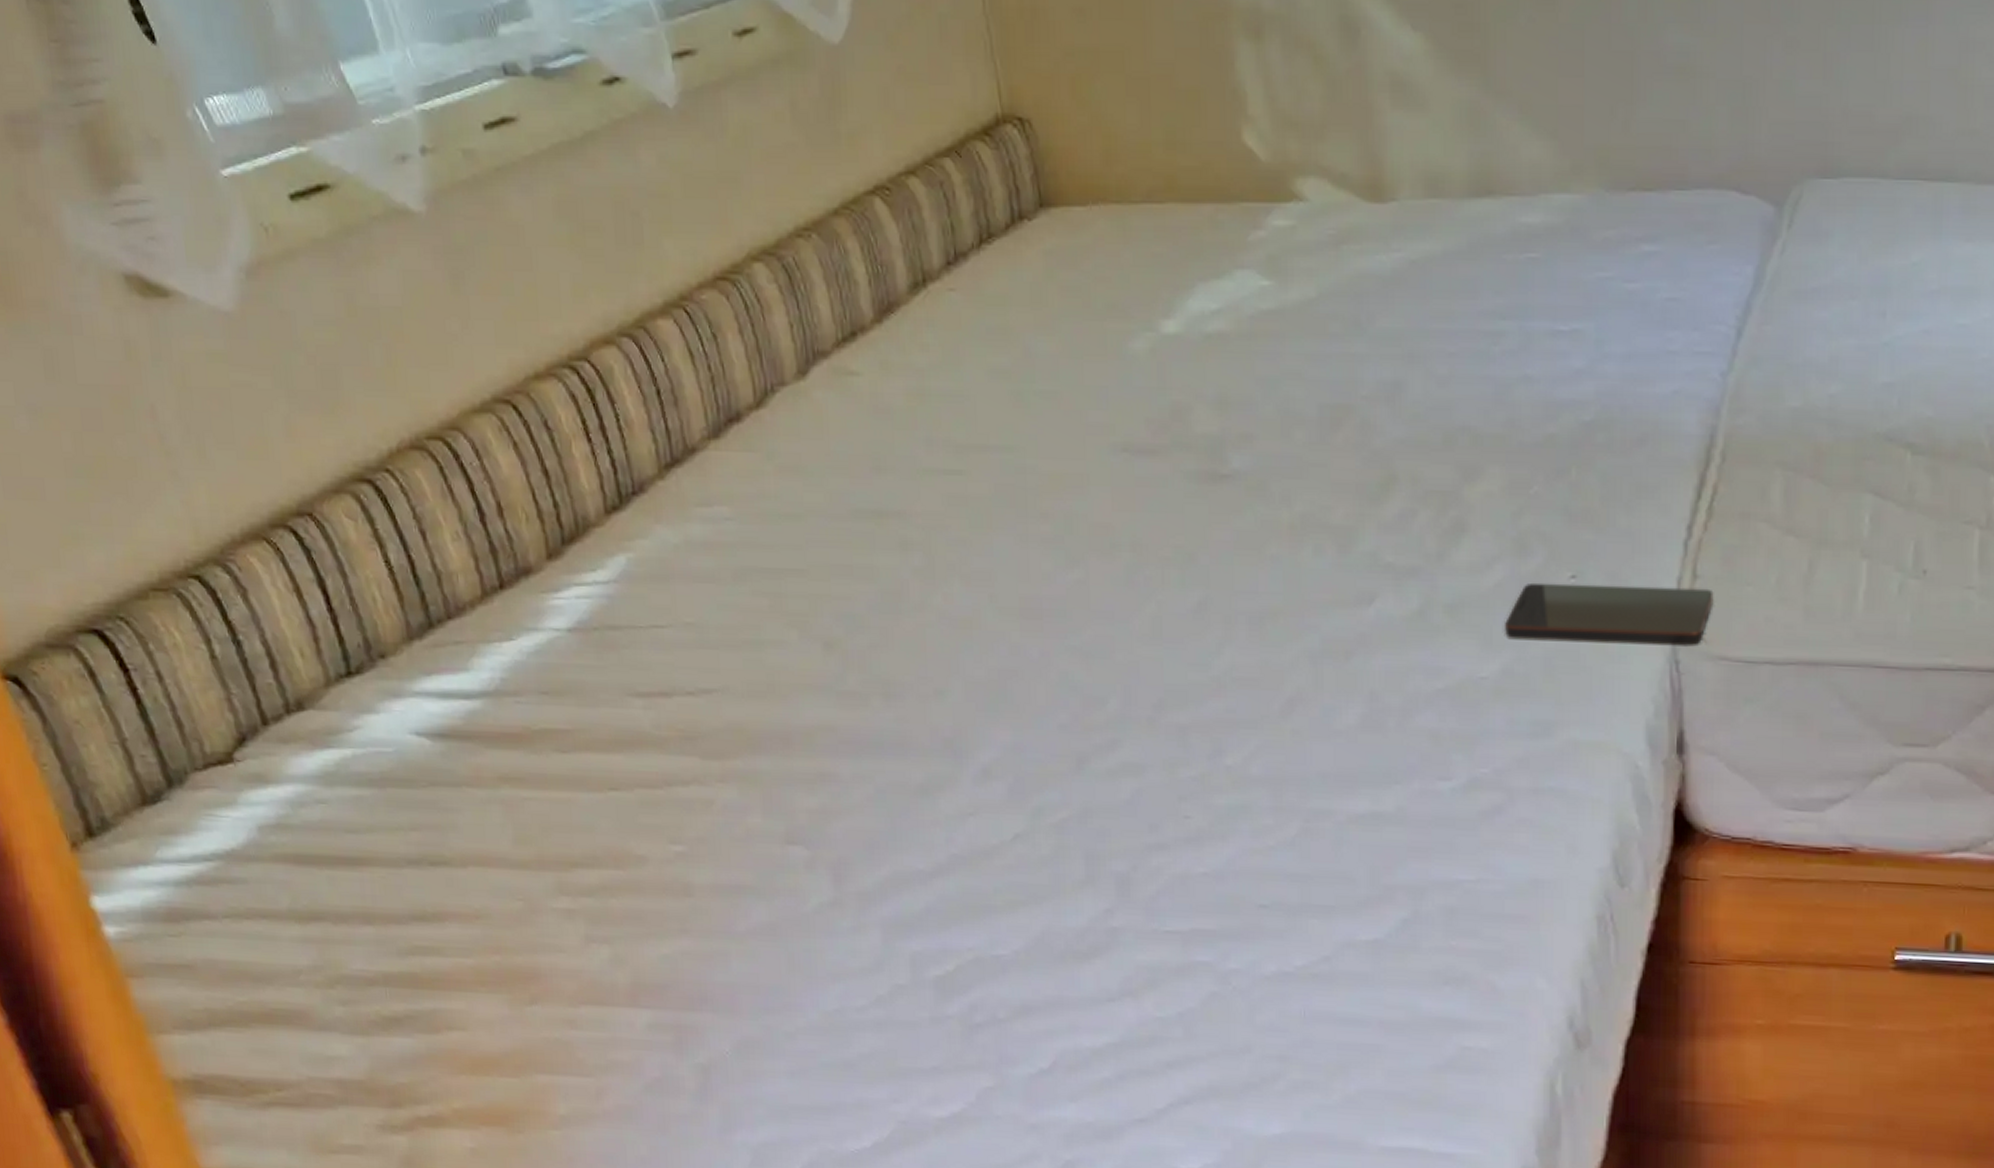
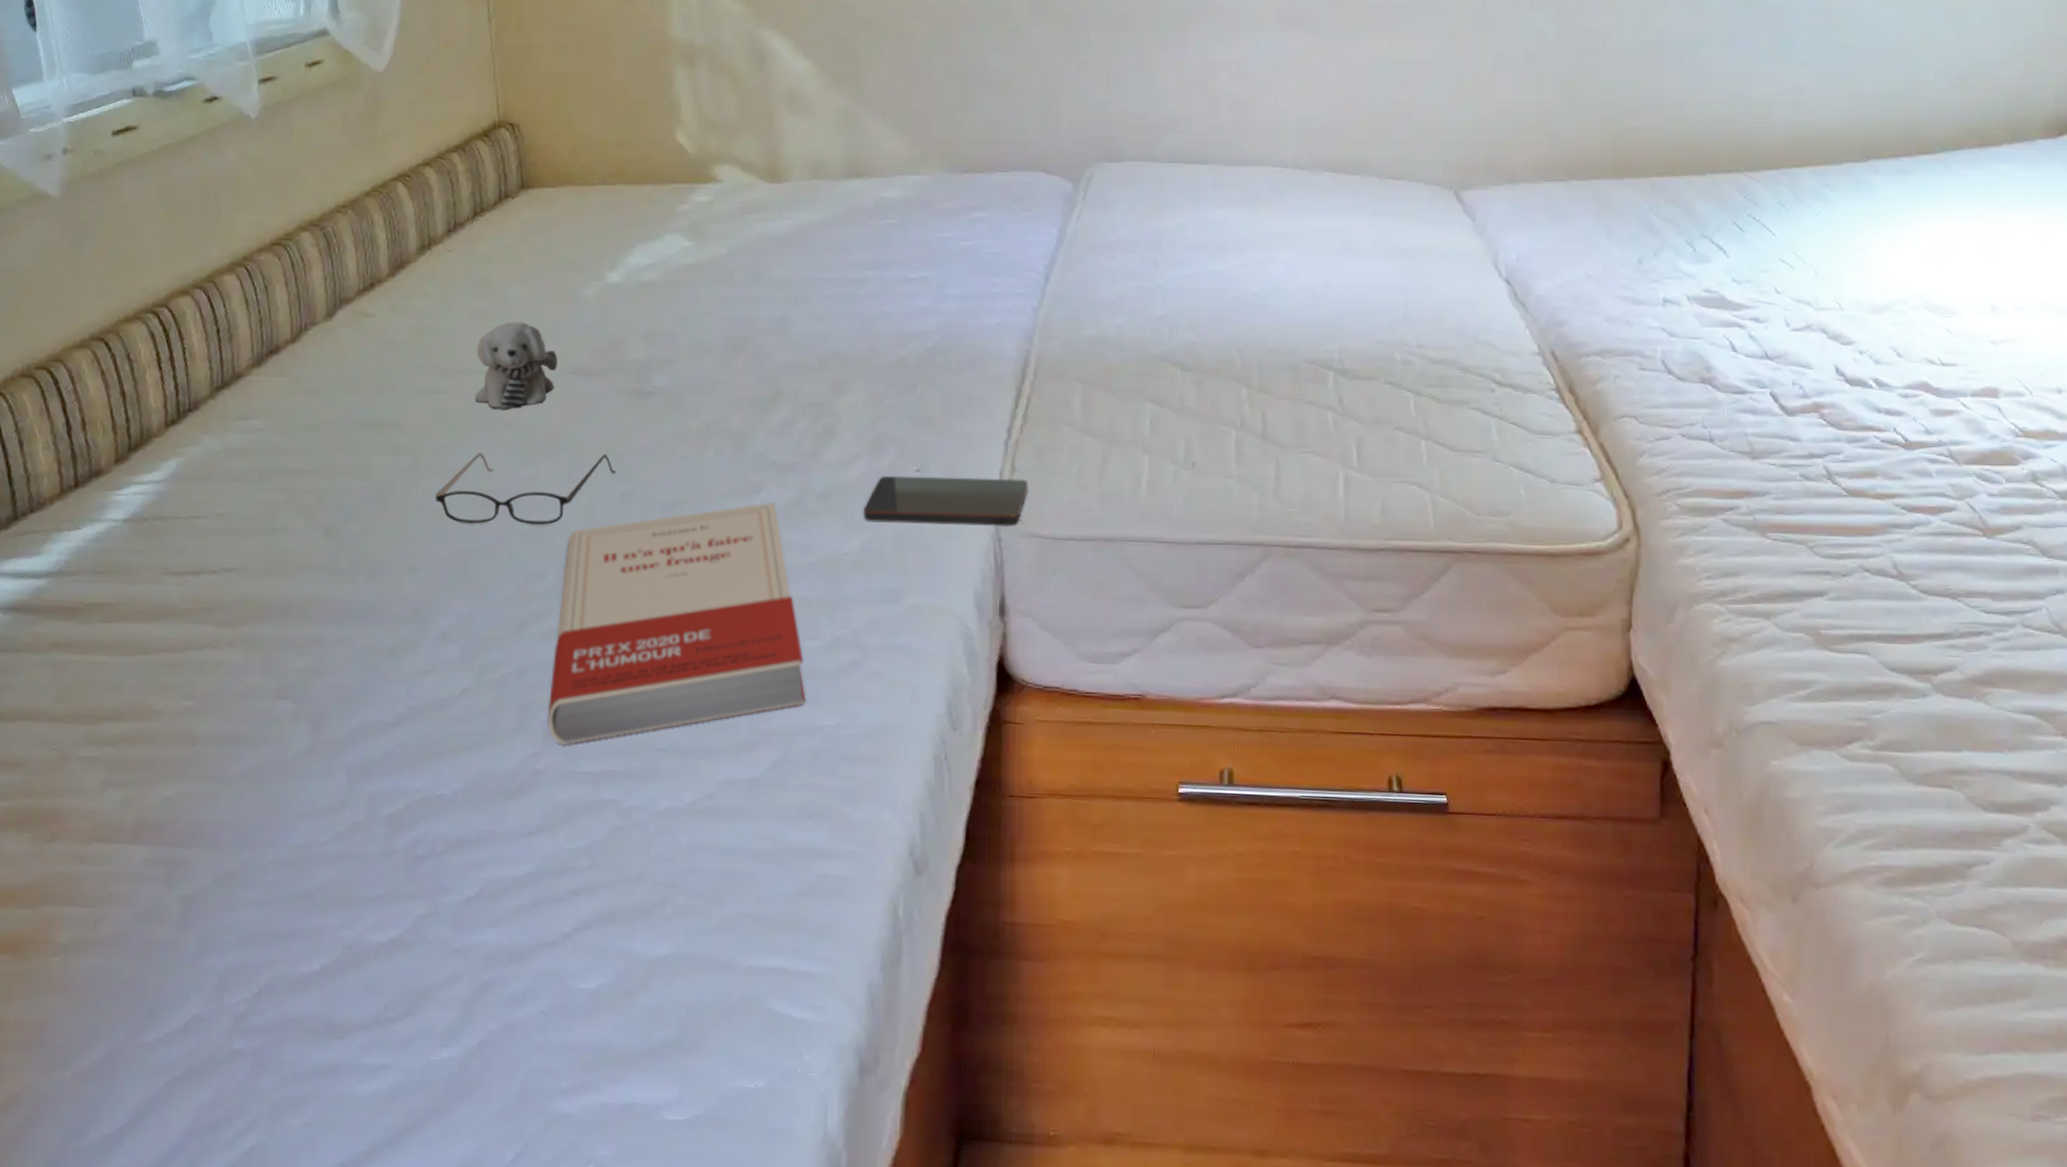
eyeglasses: none [960,549,1189,640] -> present [435,452,616,525]
plush toy: none [998,384,1104,498] -> present [474,322,558,411]
book: none [1121,614,1439,900] -> present [547,502,806,745]

